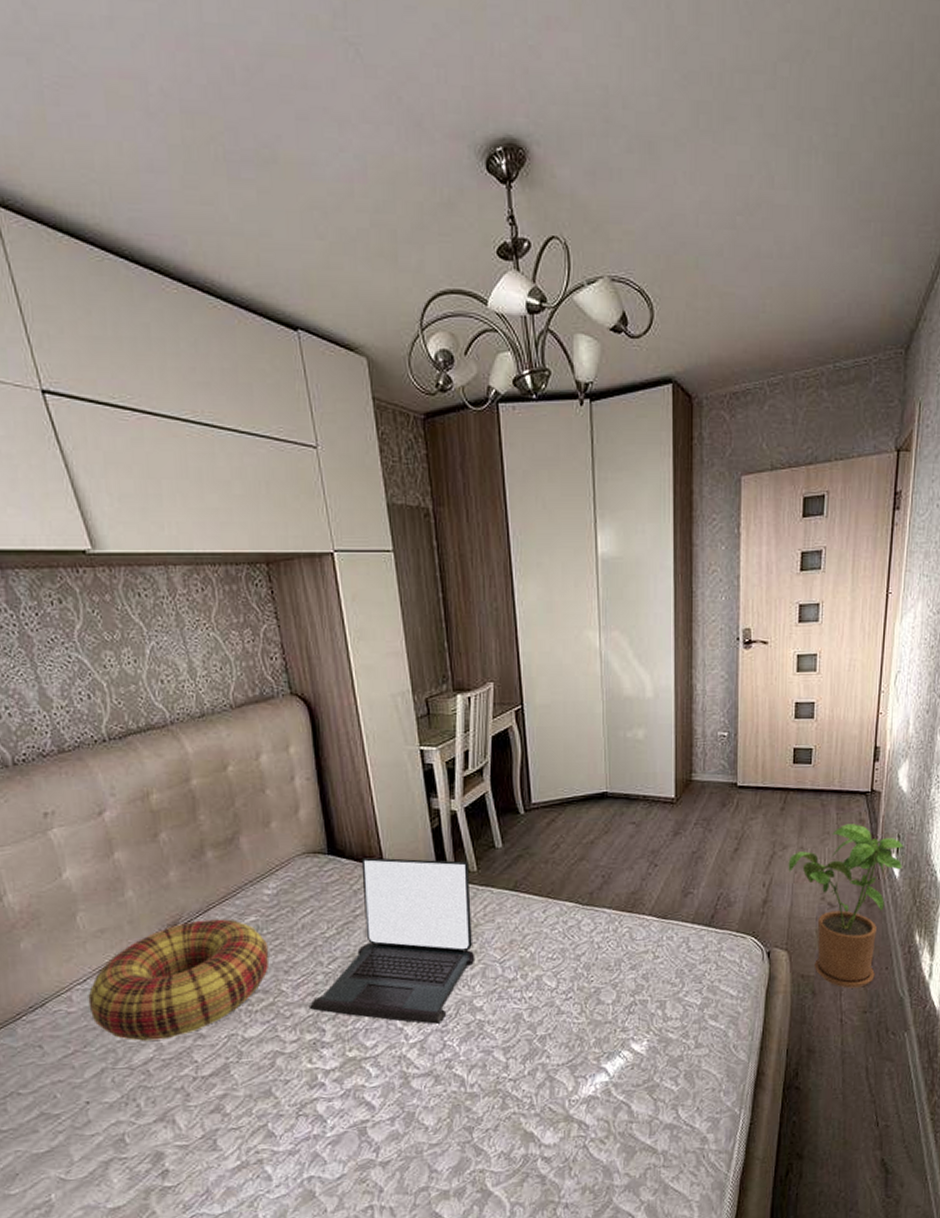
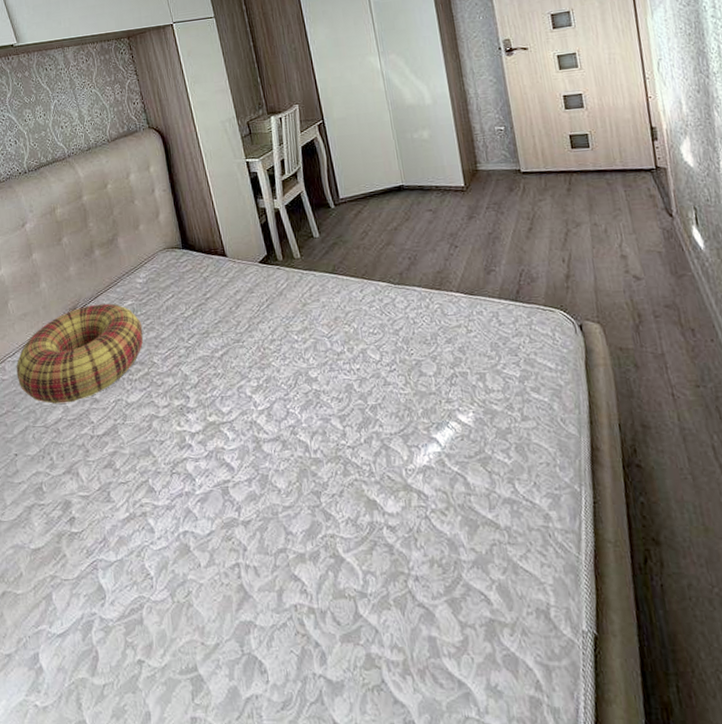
laptop: present [310,857,475,1024] -> none [176,249,307,393]
house plant: present [788,824,904,988] -> none [584,199,706,361]

